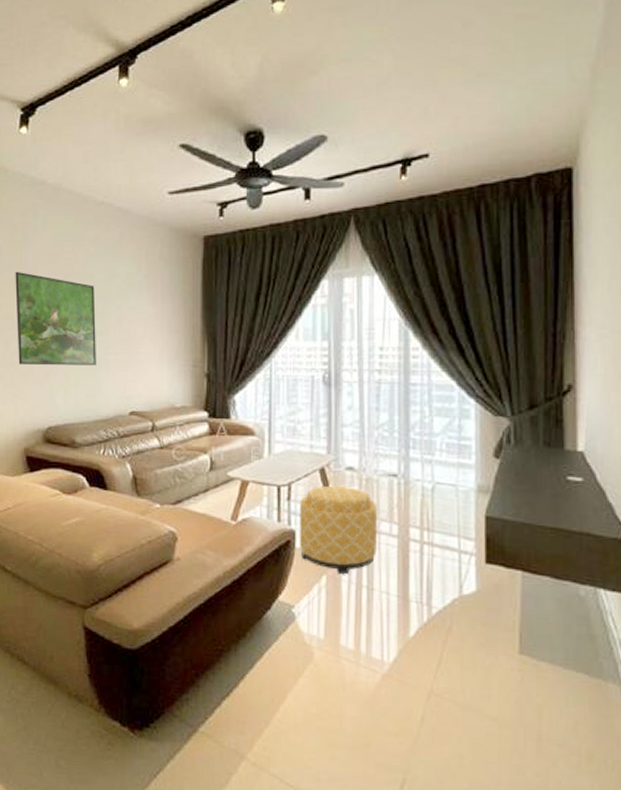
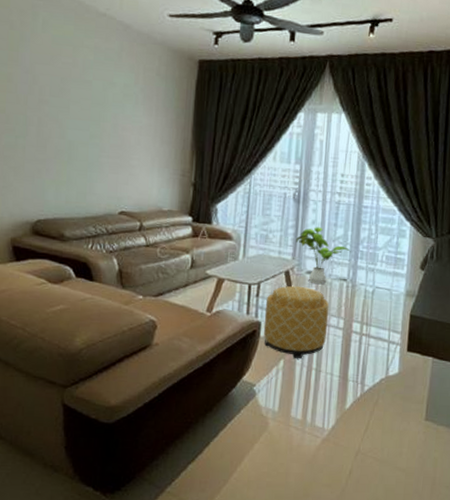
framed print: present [15,271,96,366] -> none [9,67,92,166]
house plant: none [329,413,399,483] -> present [295,227,351,285]

